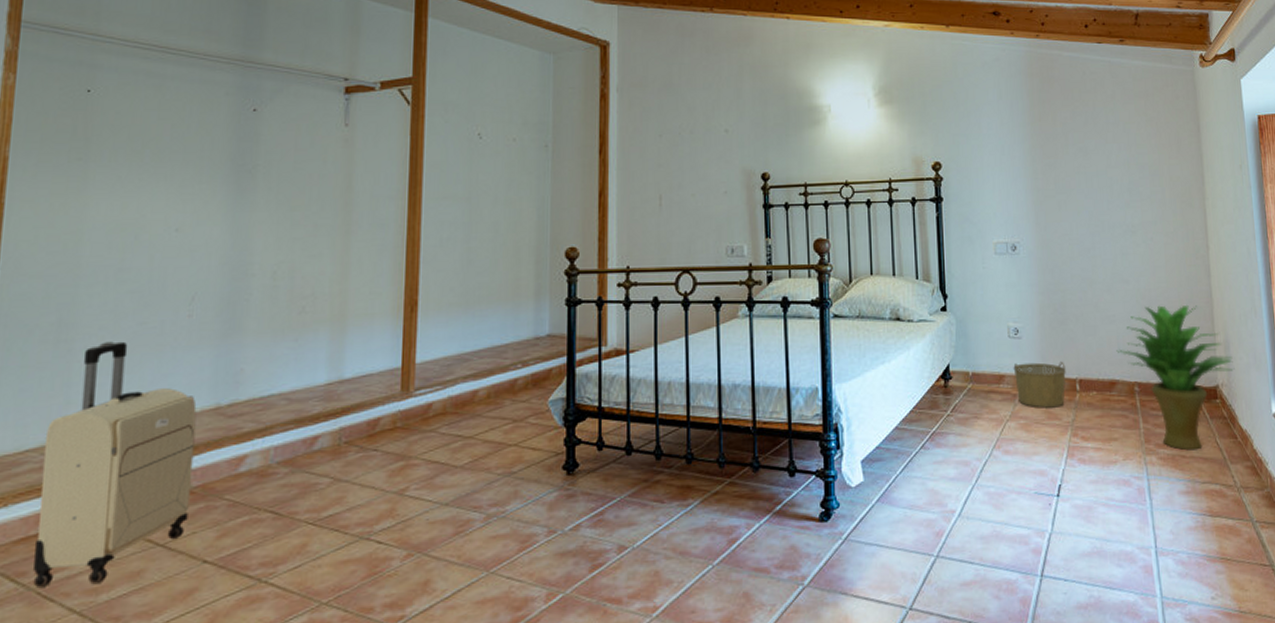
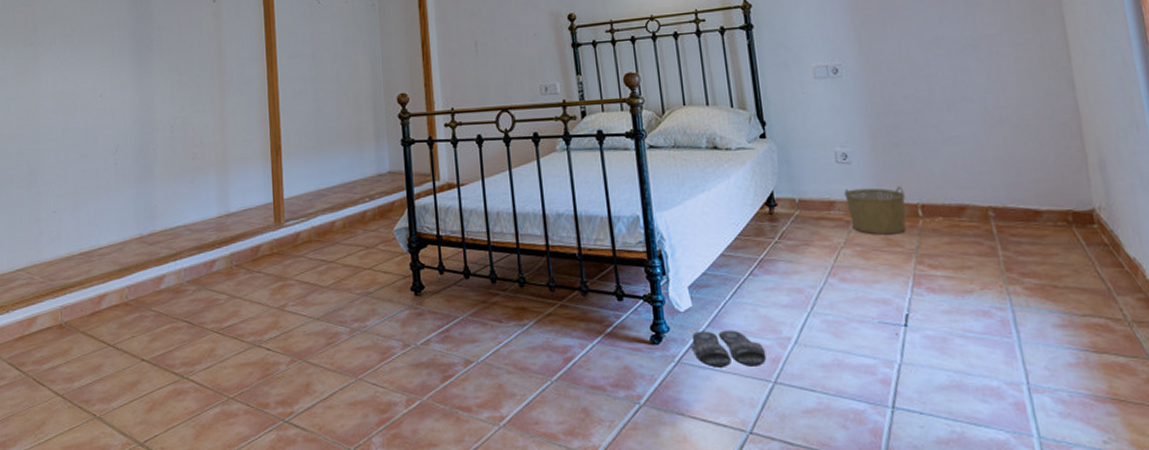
suitcase: present [33,341,197,589] -> none [28,185,129,376]
slippers: none [858,504,931,544] -> present [690,330,767,368]
potted plant: present [1116,304,1235,451] -> none [963,121,1115,280]

